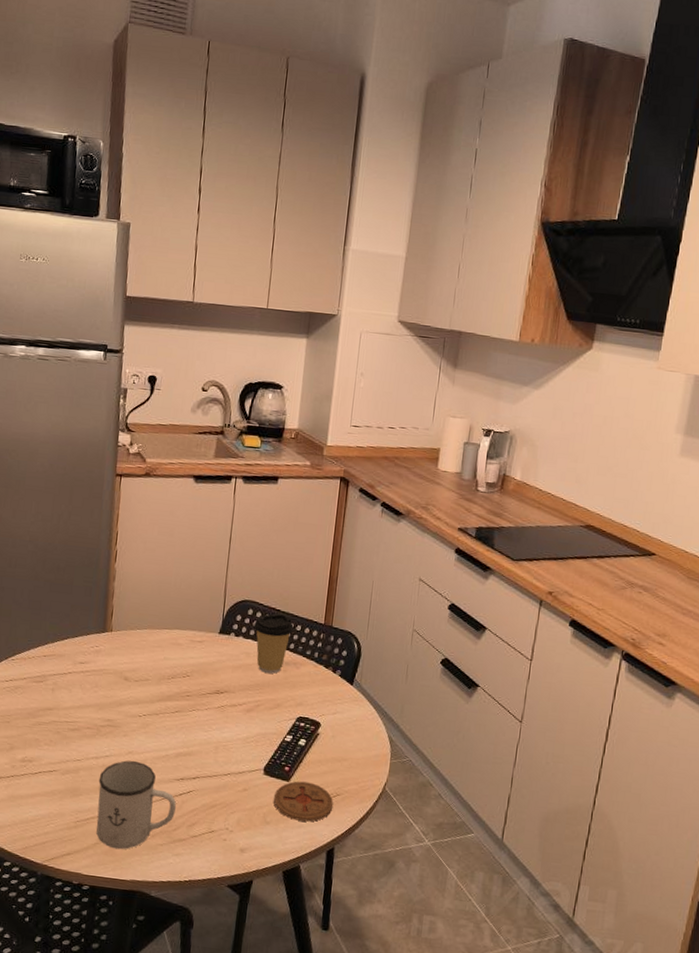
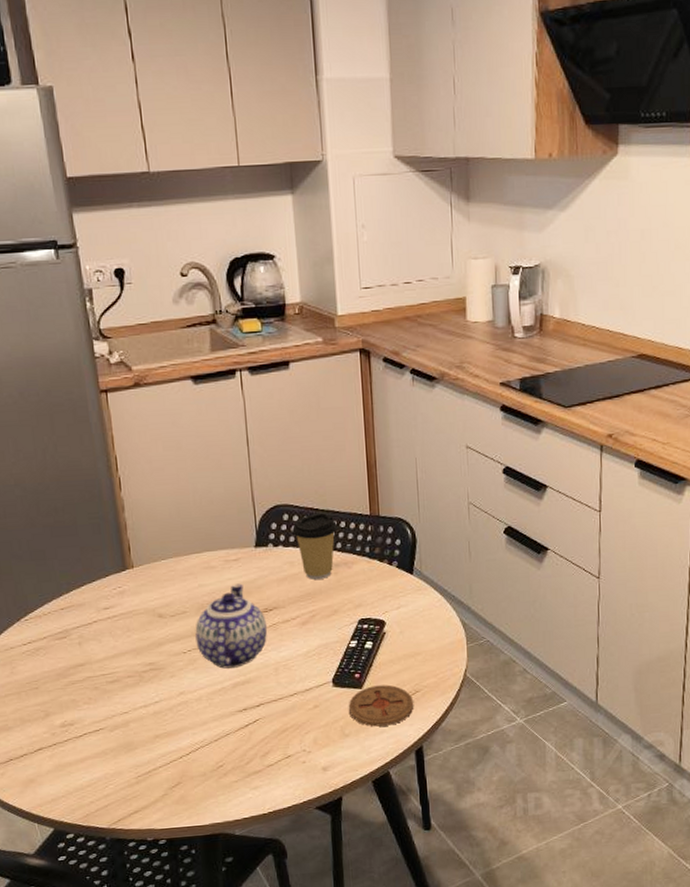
mug: present [96,760,176,850] -> none [152,700,244,796]
teapot: none [151,663,217,740] -> present [195,583,268,669]

